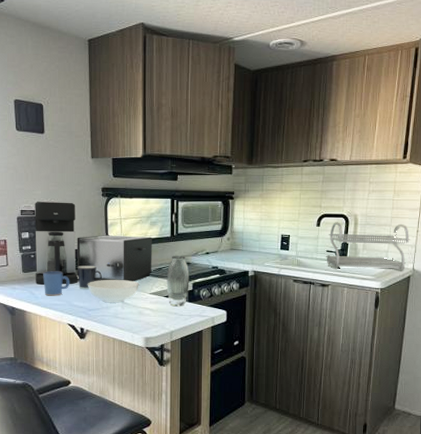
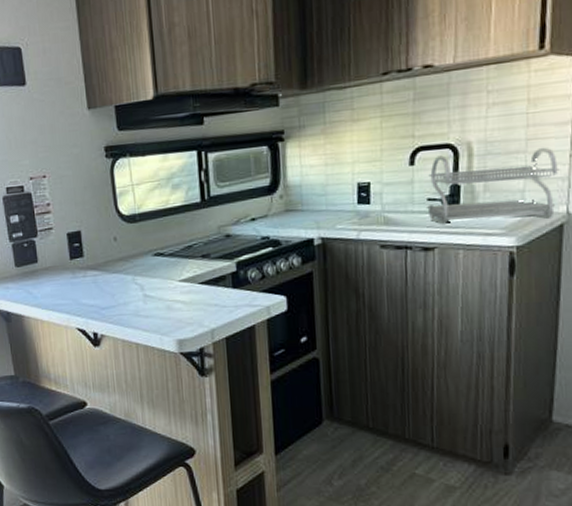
coffee maker: present [35,202,79,285] -> none [22,171,86,281]
mug: present [43,271,70,296] -> none [40,261,75,295]
toaster: present [77,235,152,282] -> none [78,204,180,271]
mug: present [78,265,102,290] -> none [83,250,115,283]
bowl: present [87,279,139,303] -> none [96,265,164,298]
vase: present [166,256,189,307] -> none [199,226,232,296]

